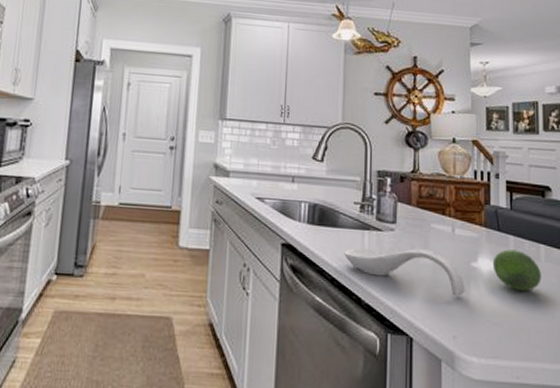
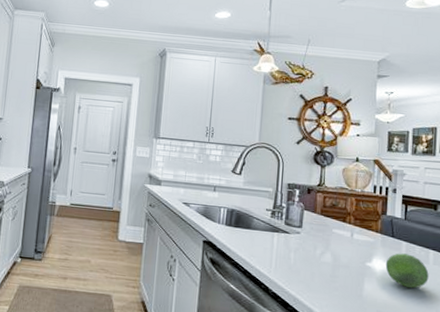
spoon rest: present [344,248,465,297] -> none [256,246,360,290]

